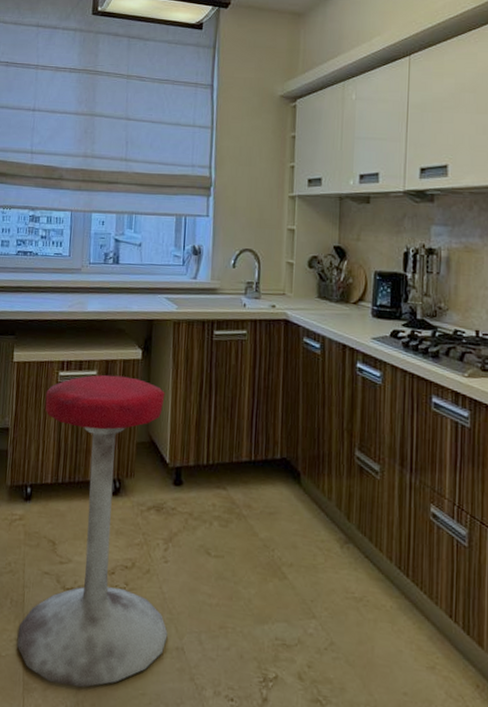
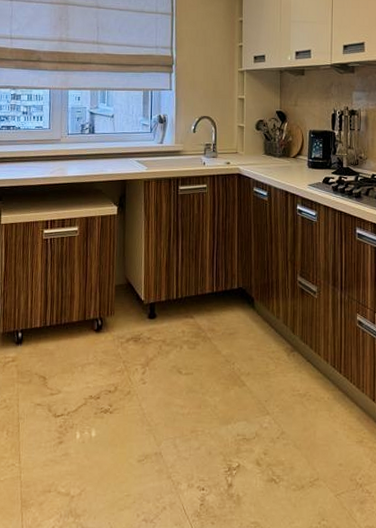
stool: present [17,375,168,688] -> none [14,229,148,498]

